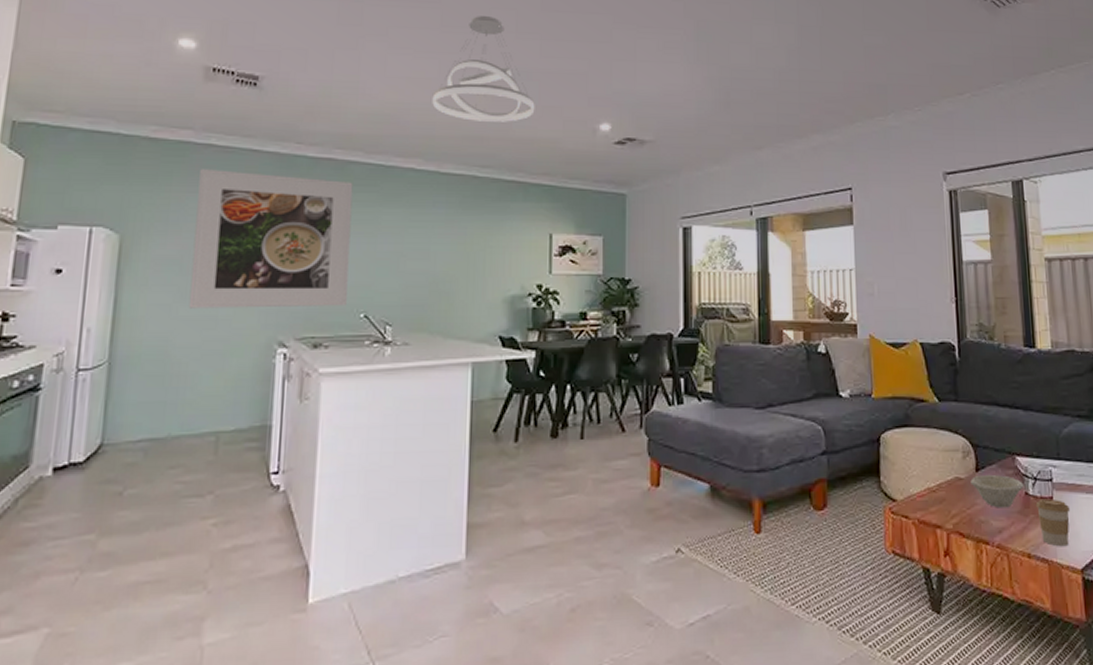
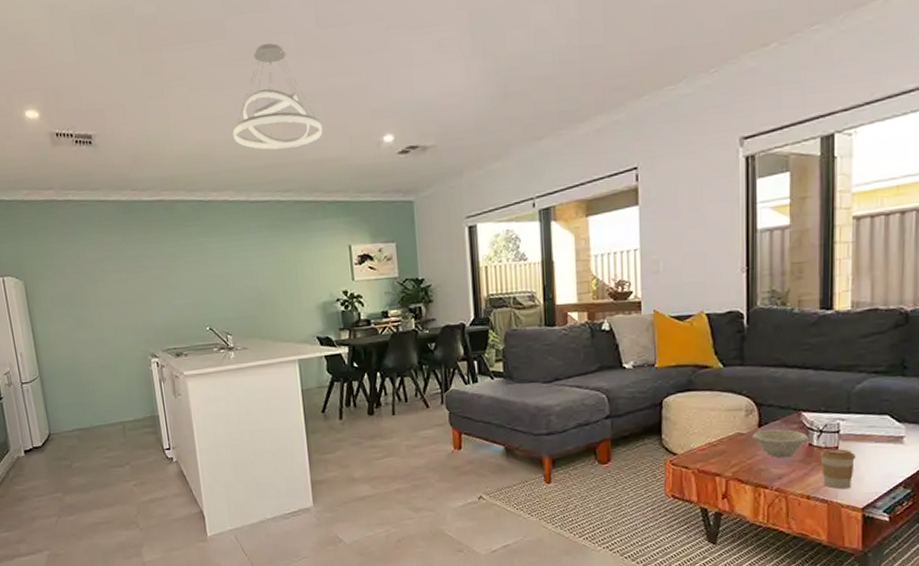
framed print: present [188,169,353,309] -> none [66,218,195,333]

